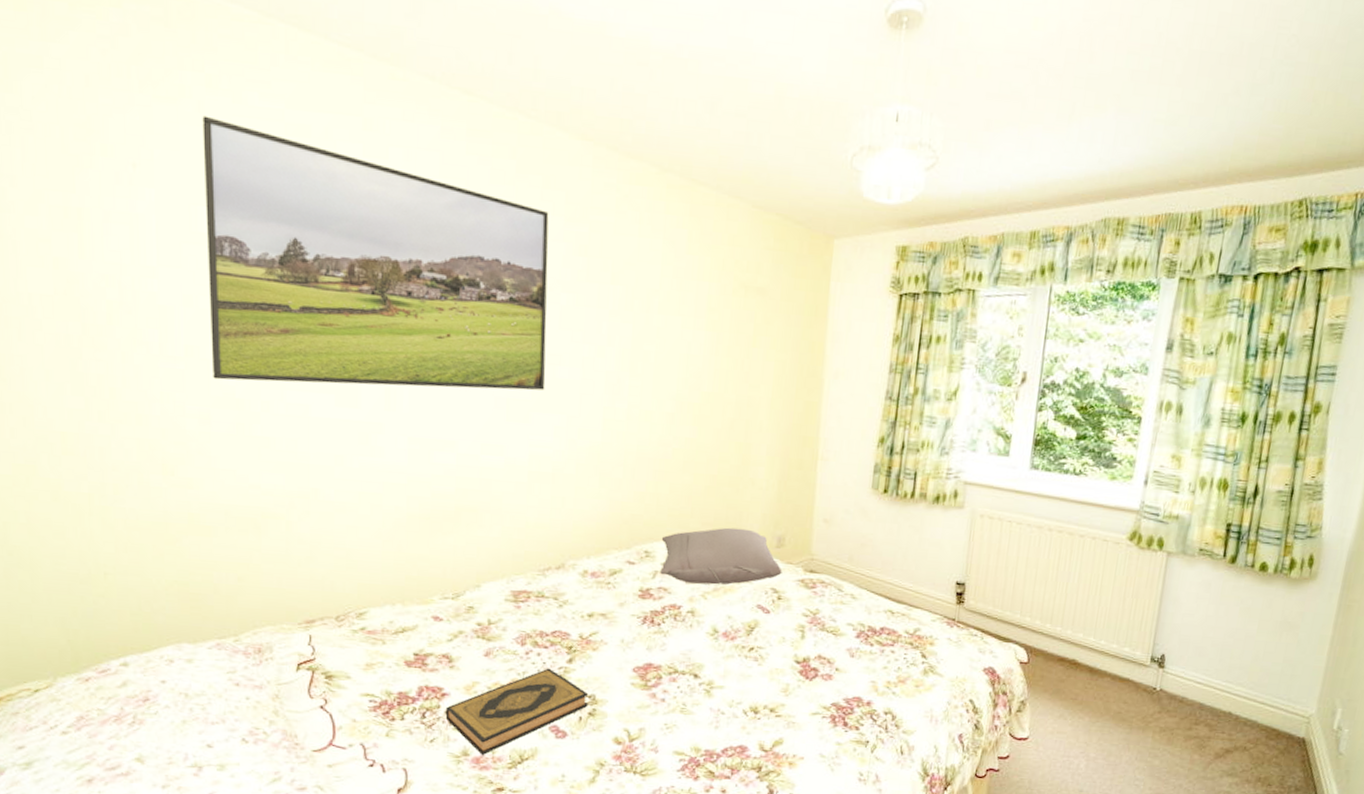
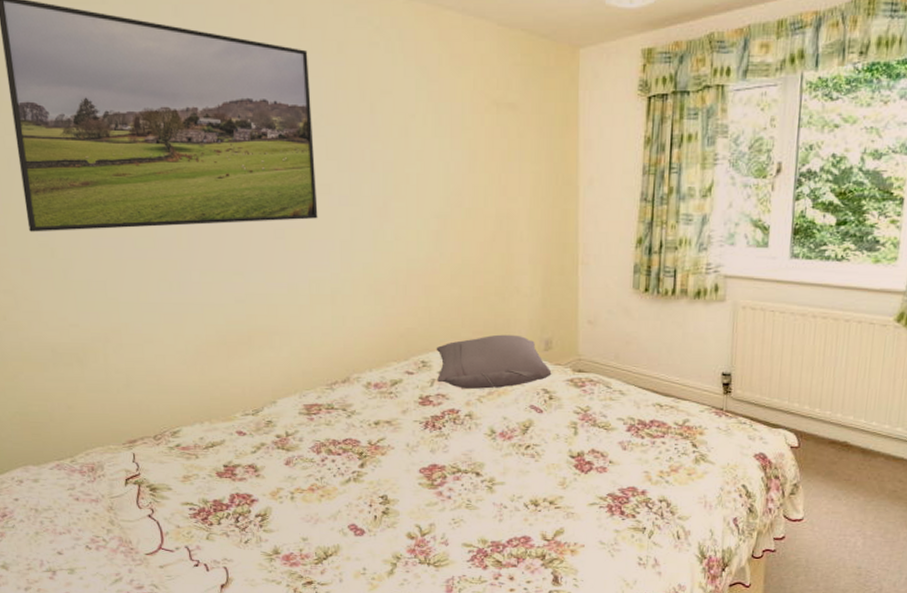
hardback book: present [445,668,589,755] -> none [255,473,382,553]

